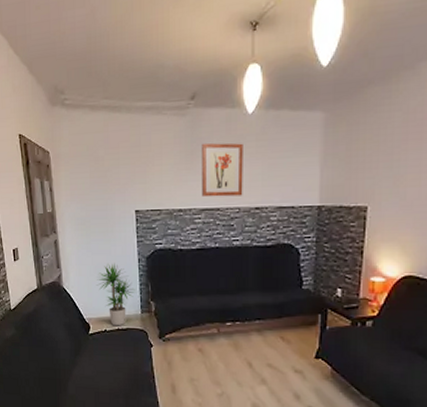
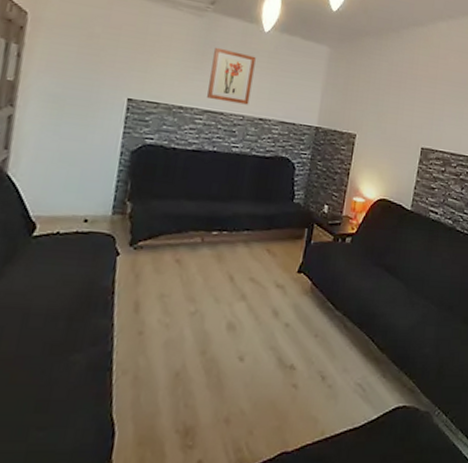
potted plant: present [97,263,135,326] -> none [58,152,110,229]

